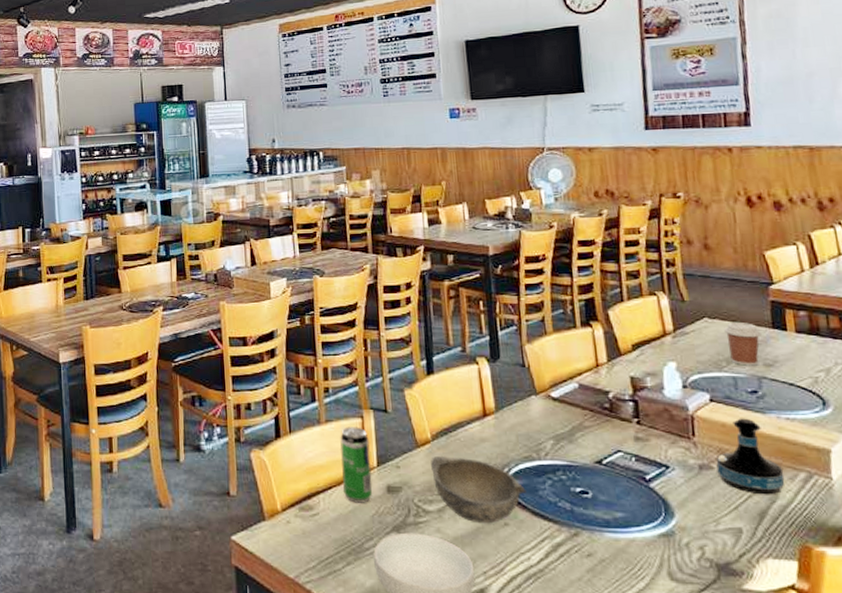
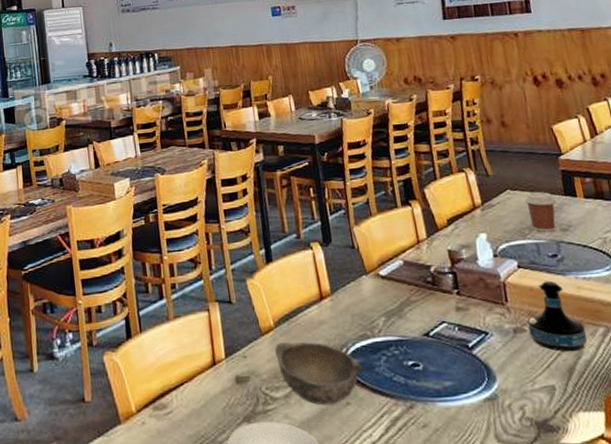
beverage can: present [340,427,373,503] -> none [188,320,223,397]

